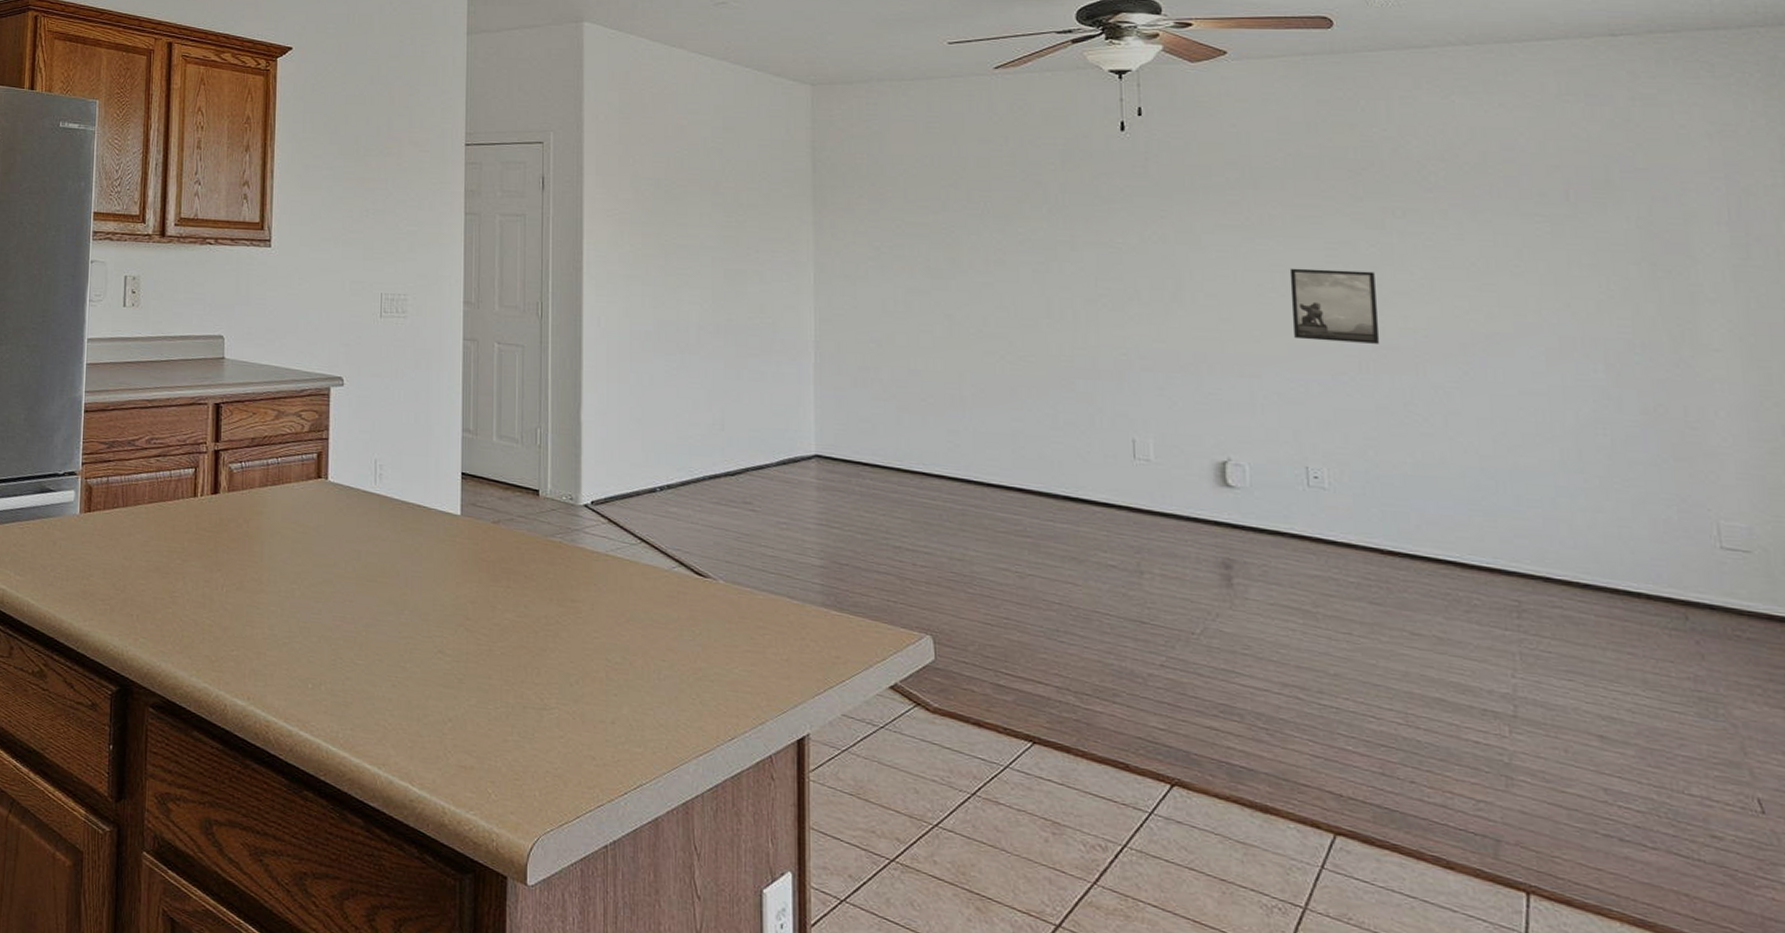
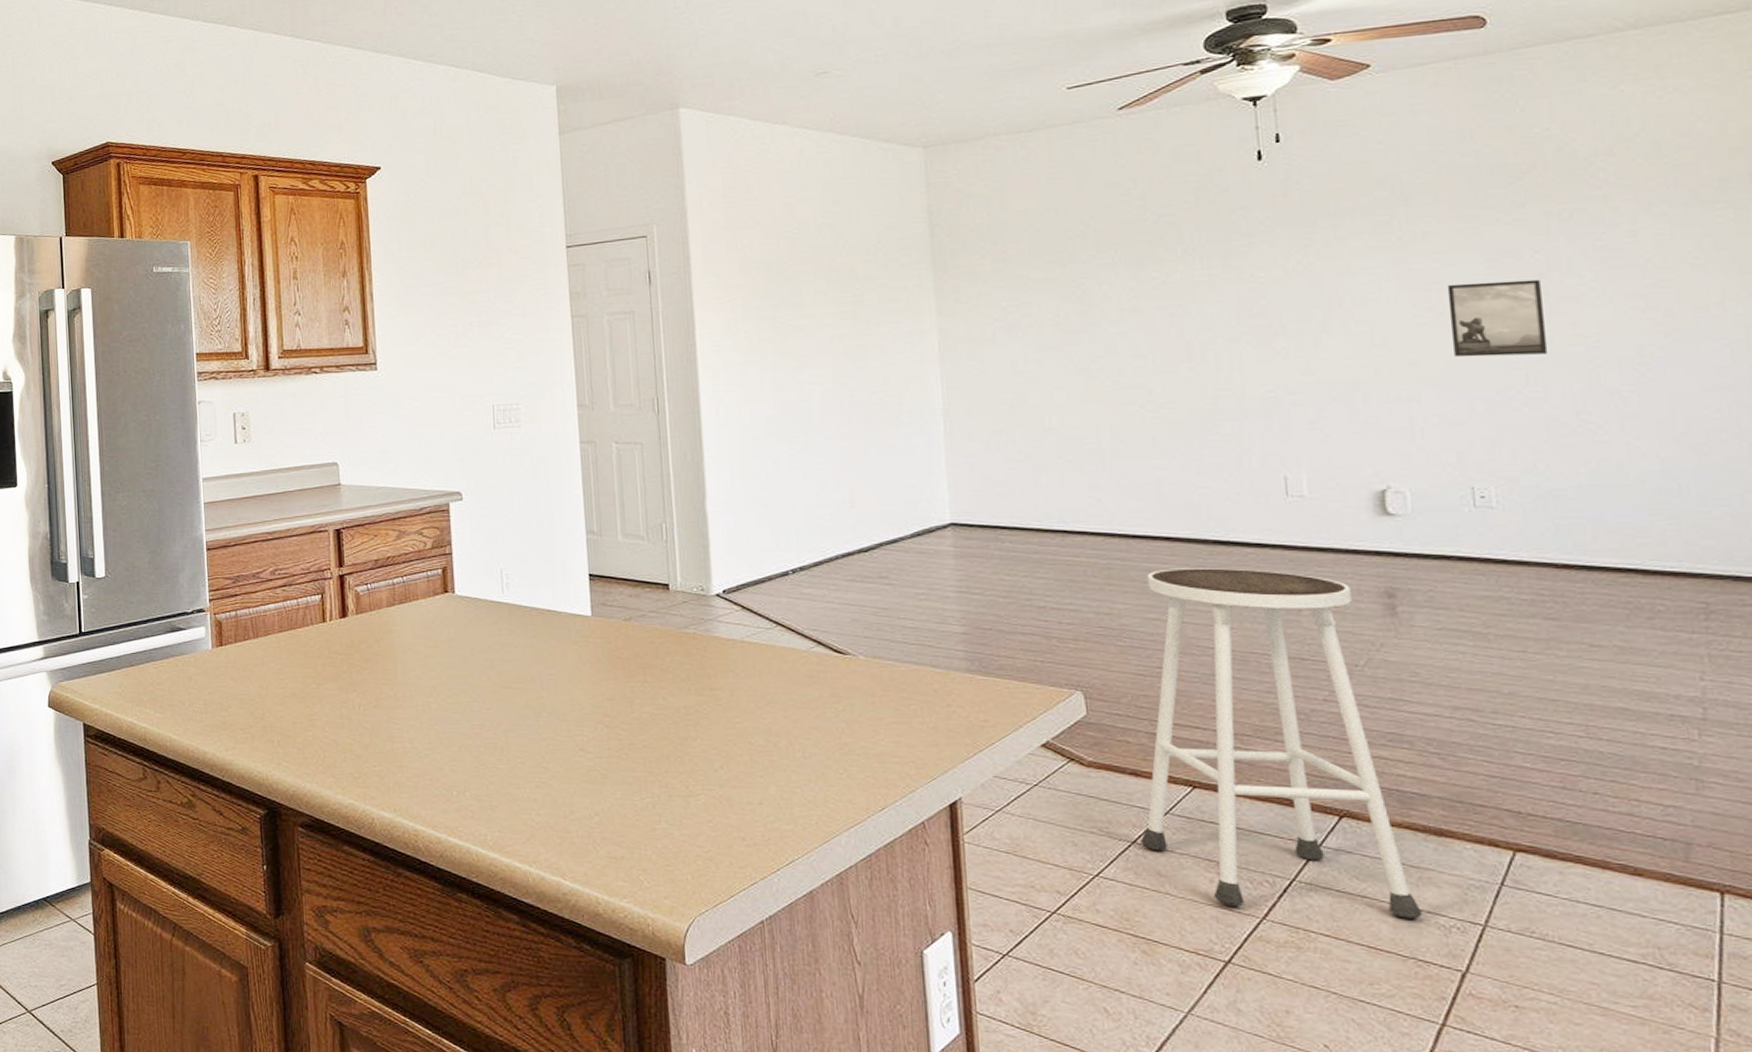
stool: none [980,520,1247,896] -> present [1141,568,1423,919]

